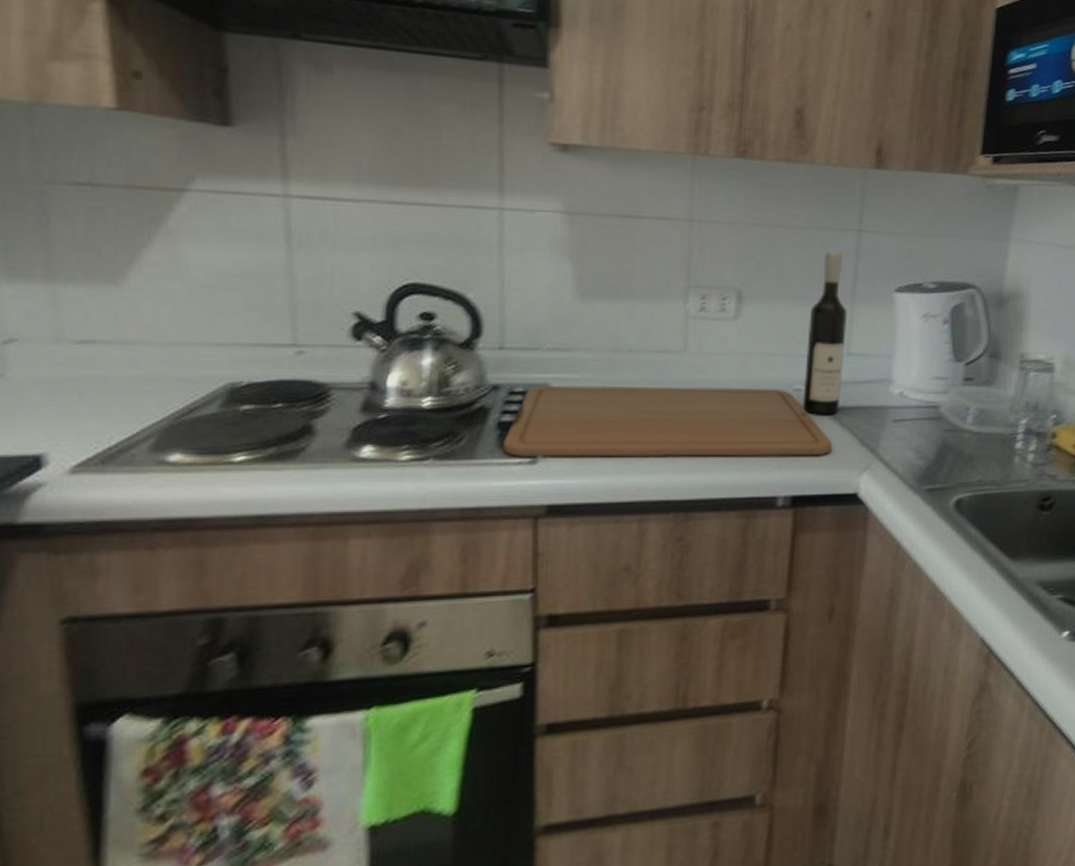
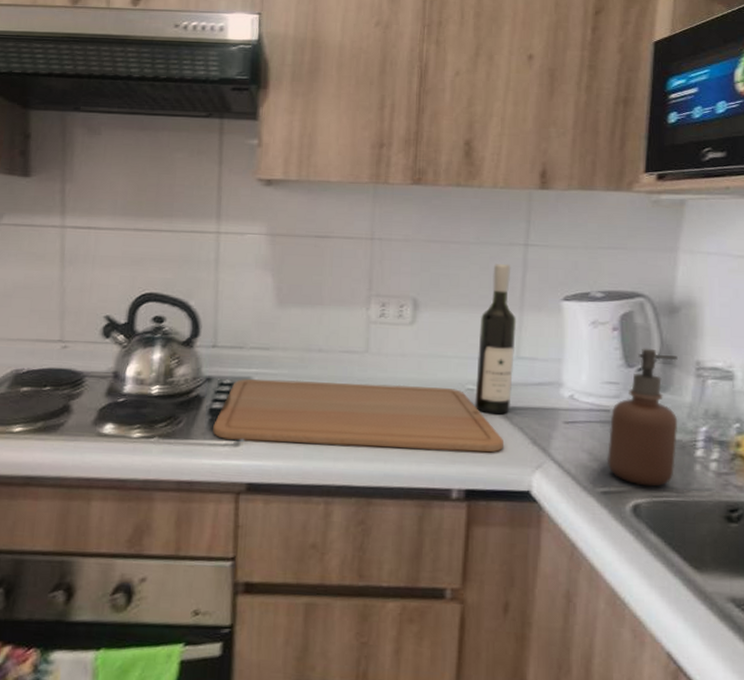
soap dispenser: none [933,341,1004,481] -> present [606,348,678,487]

